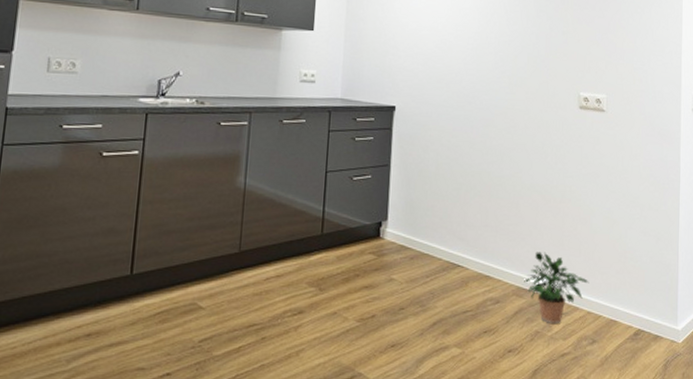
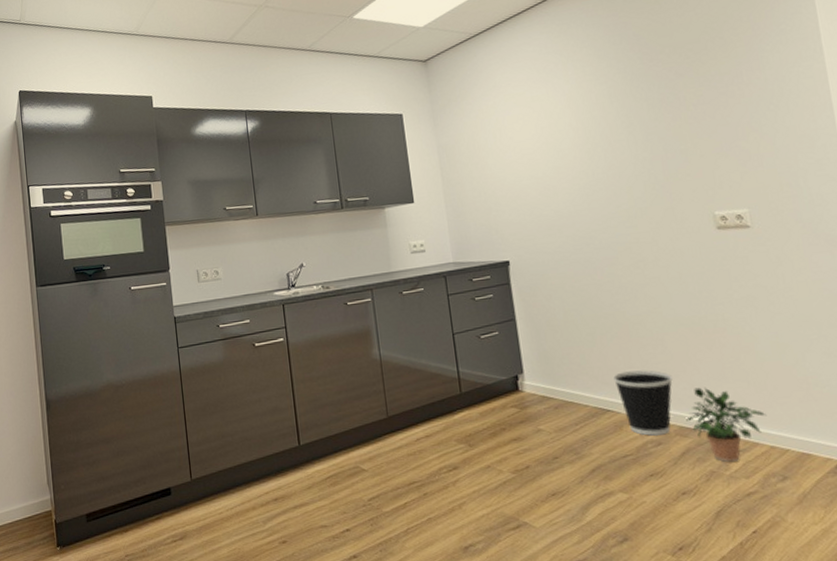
wastebasket: none [469,229,519,294] -> present [613,370,673,436]

